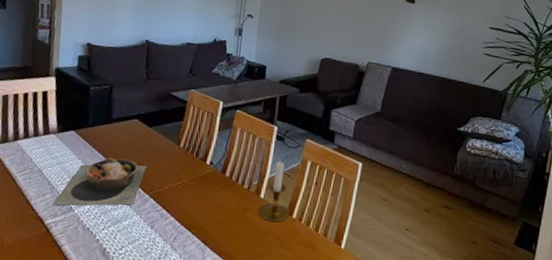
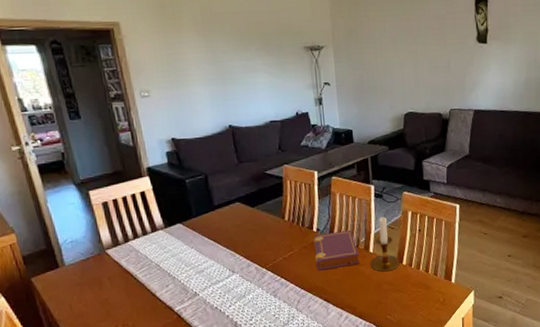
bowl: present [52,158,147,206] -> none [177,240,258,294]
book: none [201,168,249,209] -> present [313,229,360,271]

